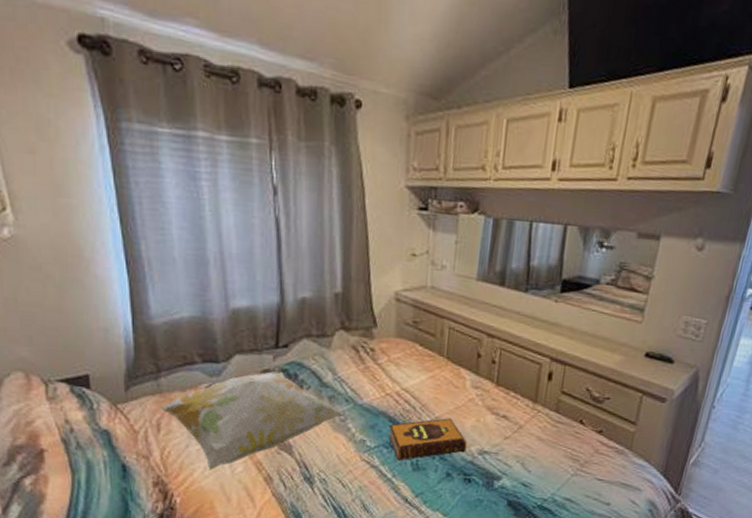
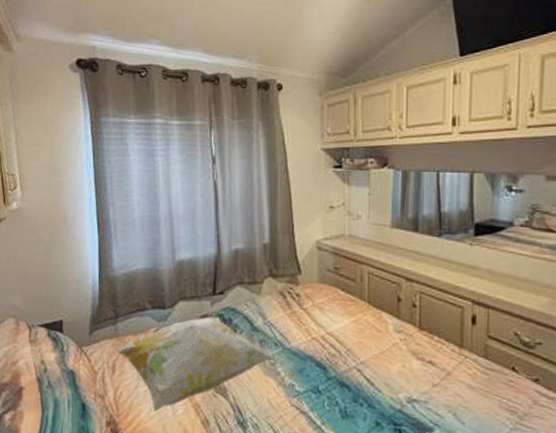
hardback book: present [388,418,467,461] -> none [316,363,395,407]

